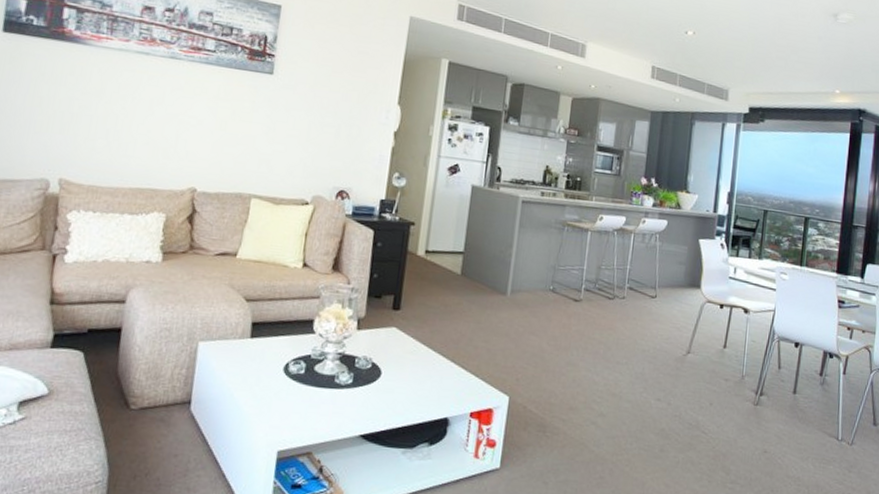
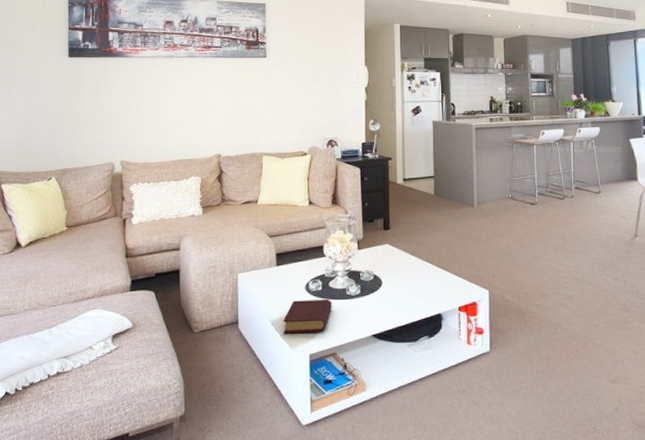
book: none [248,383,315,425] -> present [283,299,332,334]

